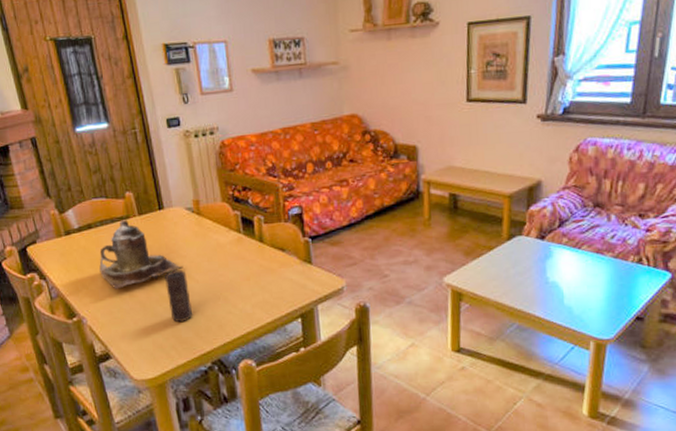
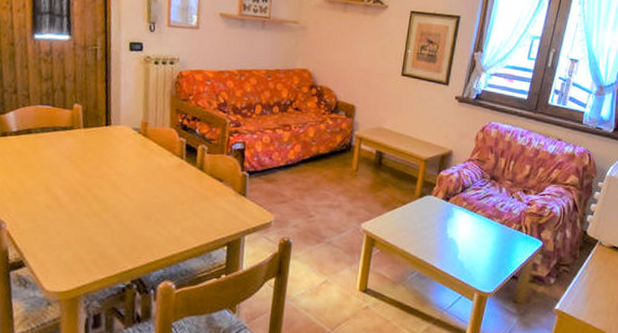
teapot: present [99,220,184,289] -> none [30,130,120,198]
candle: present [165,270,193,323] -> none [97,186,122,238]

